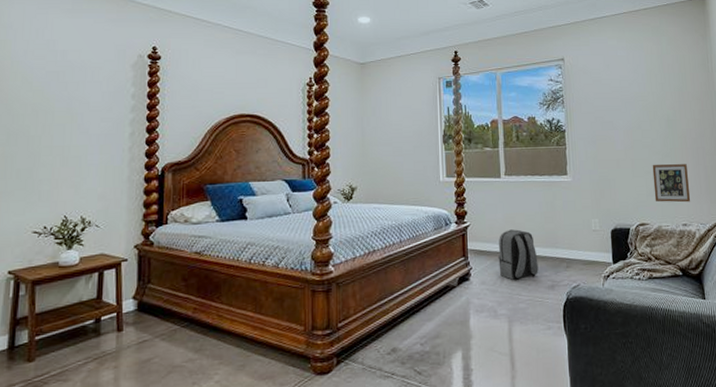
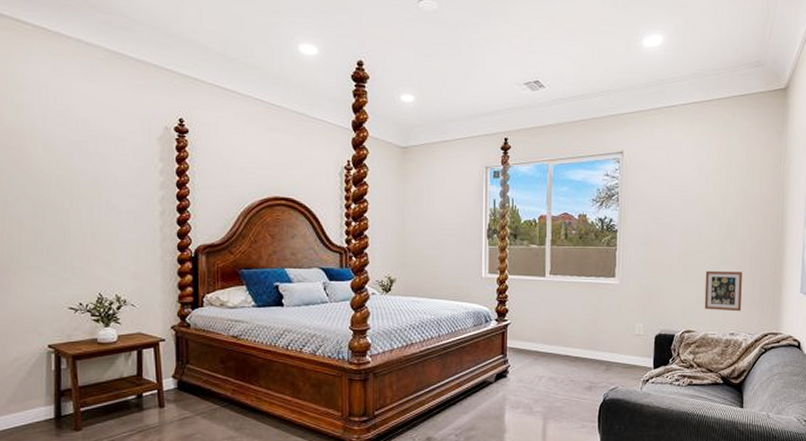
backpack: present [498,229,539,281] -> none [537,330,578,380]

